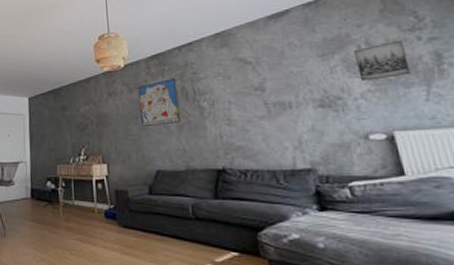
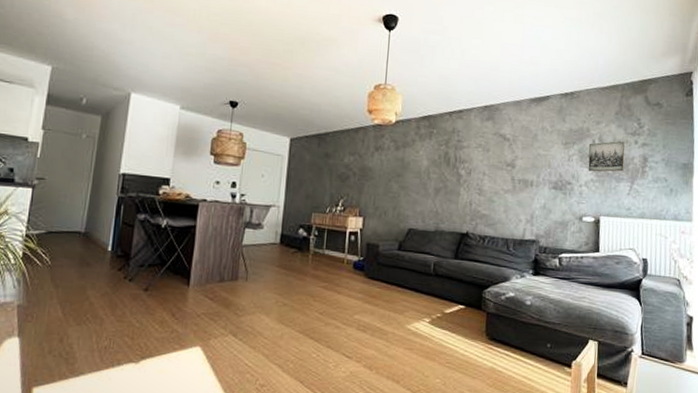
wall art: present [137,78,181,126] -> none [403,142,442,187]

